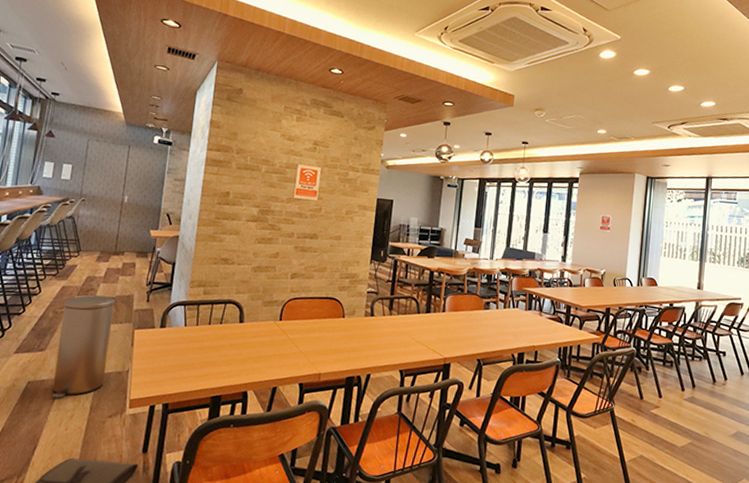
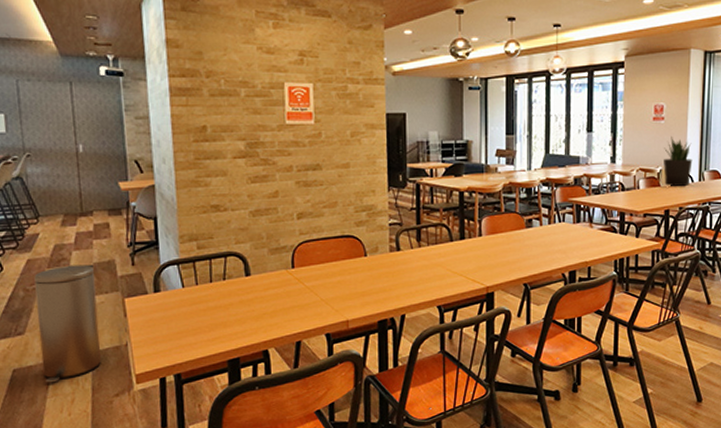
planter: none [607,245,633,290] -> present [663,137,693,187]

